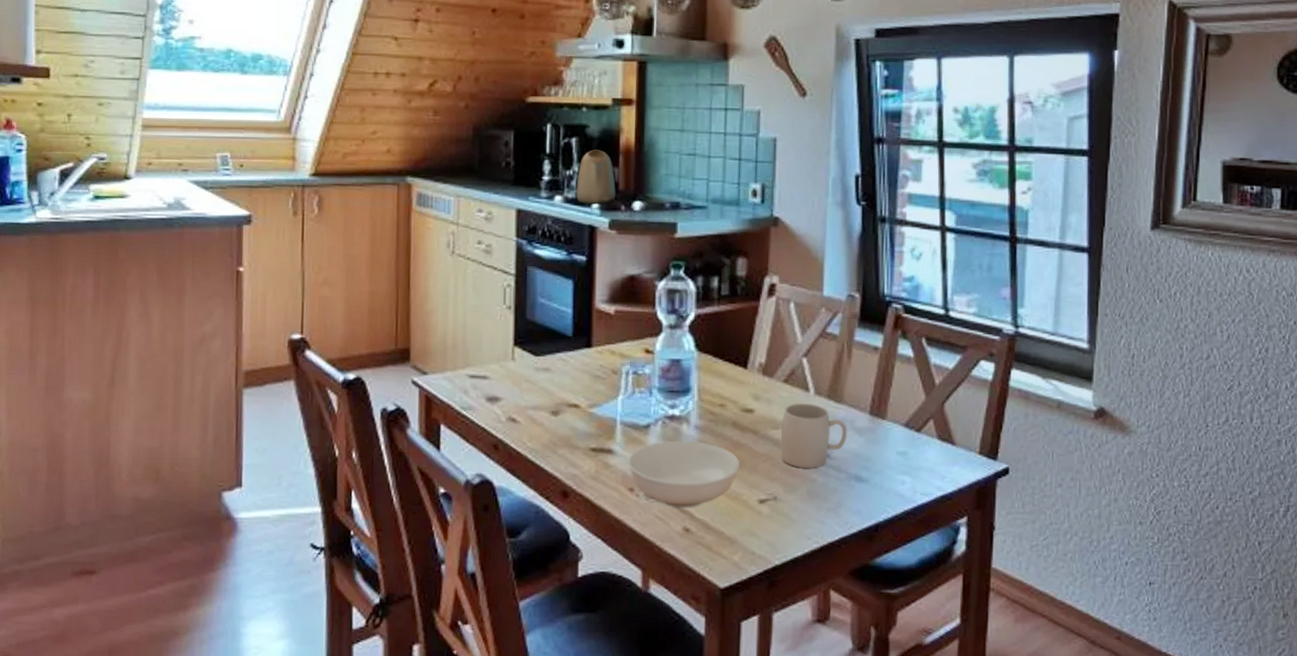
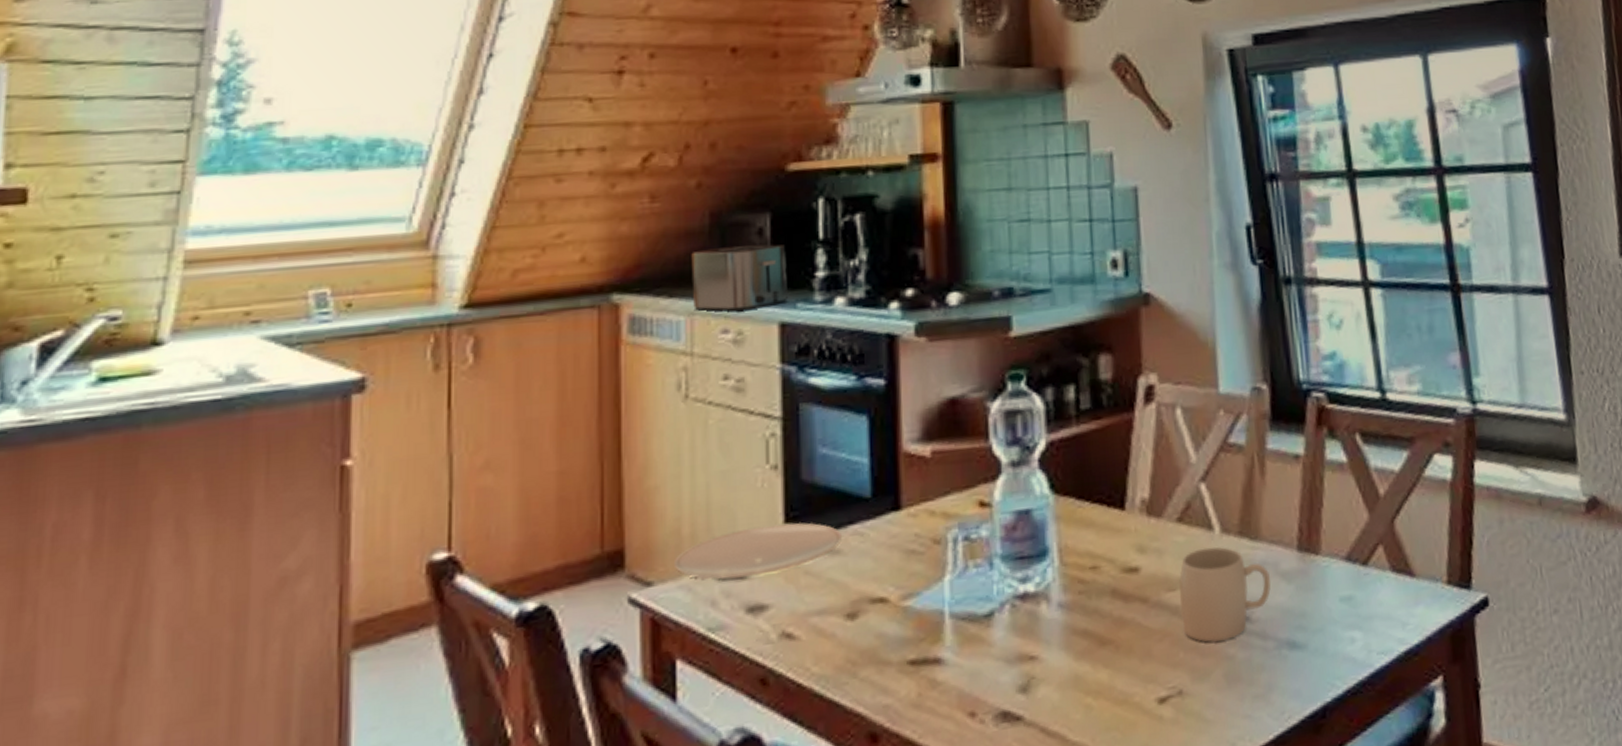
plate: none [442,345,551,378] -> present [675,522,842,579]
toaster: none [459,151,523,198] -> present [691,244,788,312]
kettle: present [576,150,616,205] -> none [865,227,922,305]
bowl: present [628,440,740,508] -> none [964,625,1127,731]

